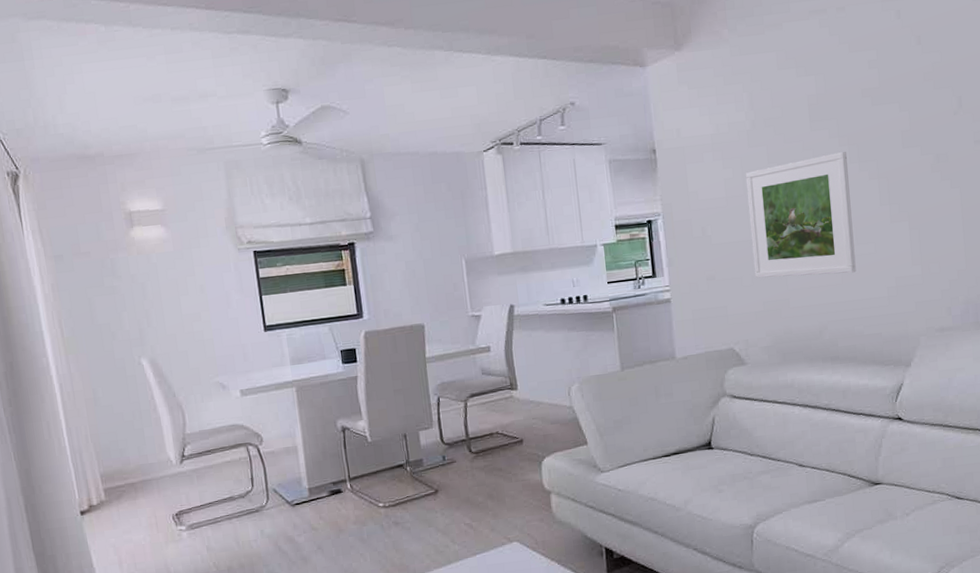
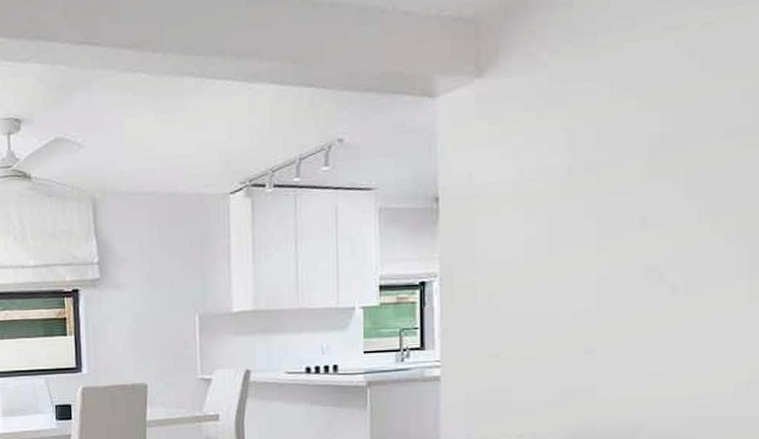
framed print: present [746,151,856,278] -> none [552,207,696,362]

